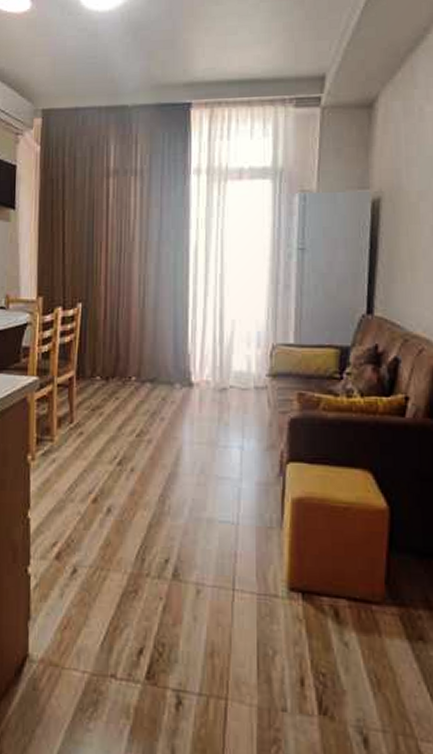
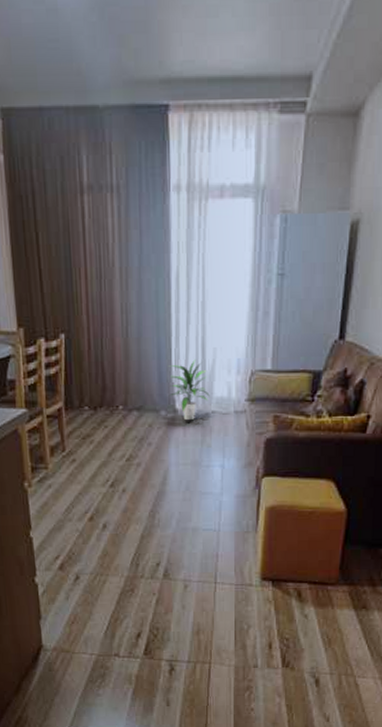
indoor plant: none [184,331,228,396] -> present [168,359,210,421]

